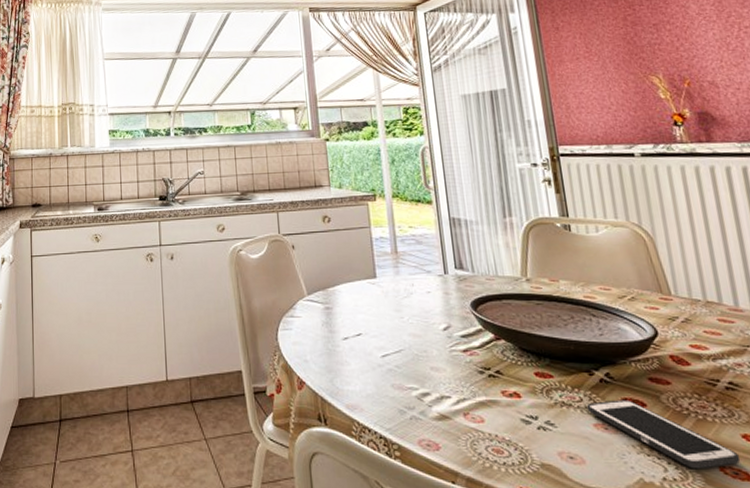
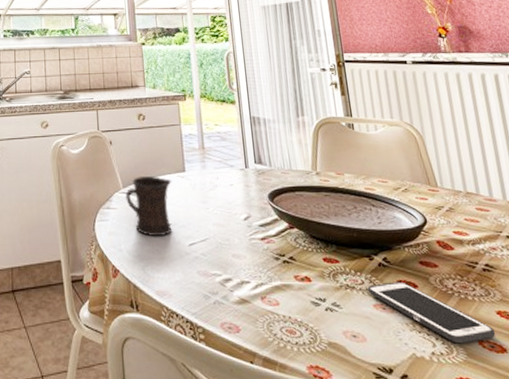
mug: none [309,283,363,347] -> present [124,176,172,237]

